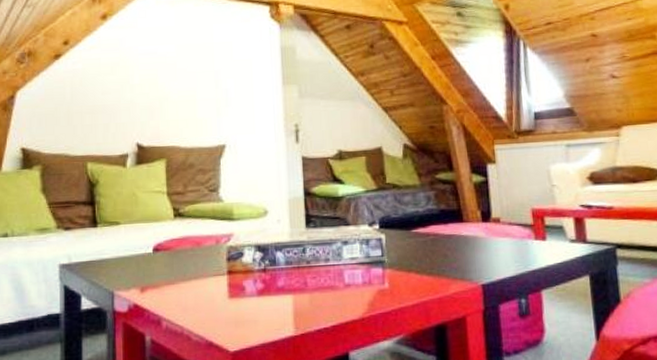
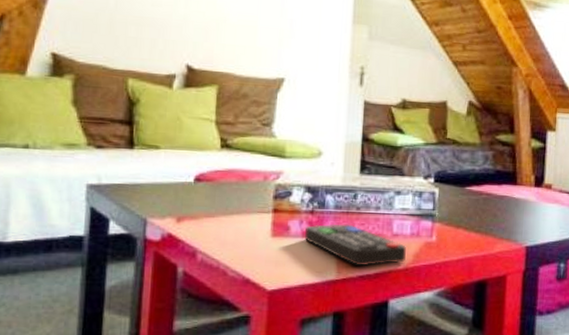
remote control: none [259,279,361,320] -> present [304,223,406,267]

